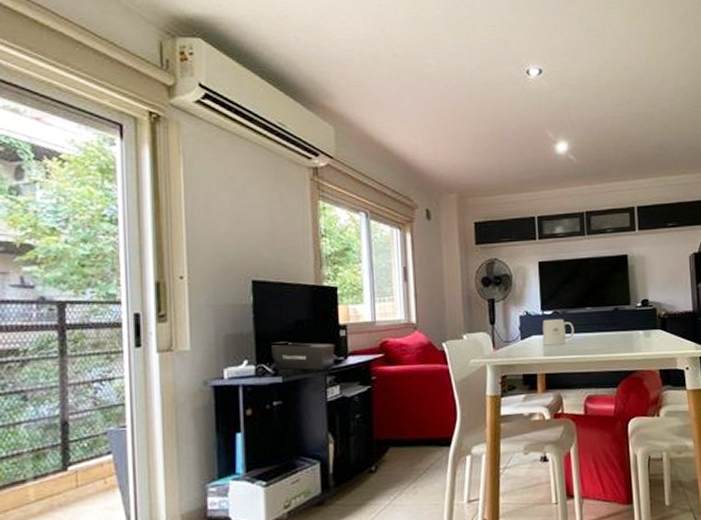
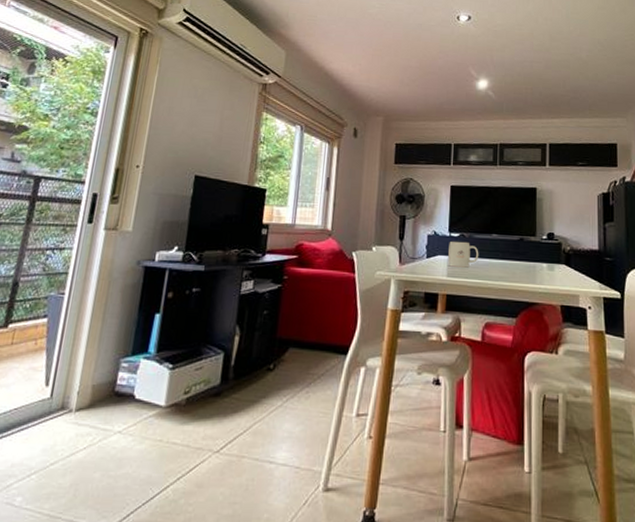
box: present [268,342,336,371] -> none [194,233,256,264]

